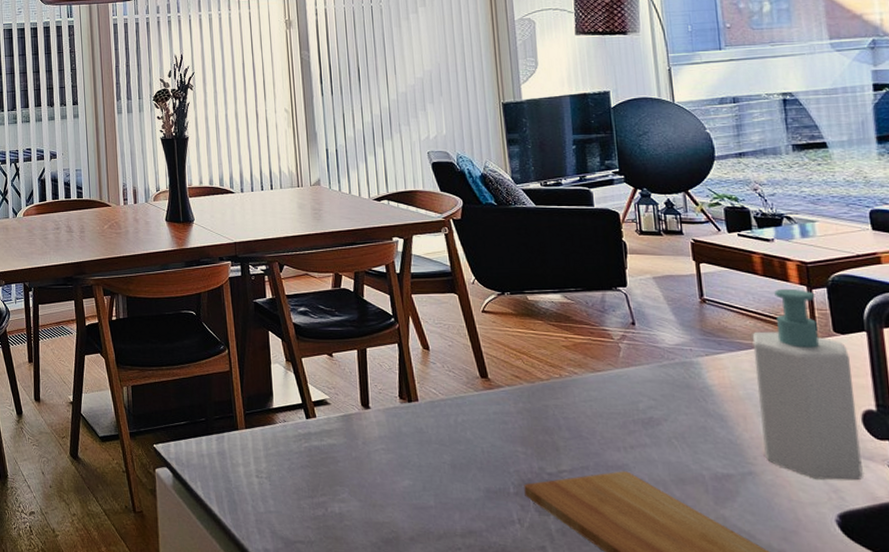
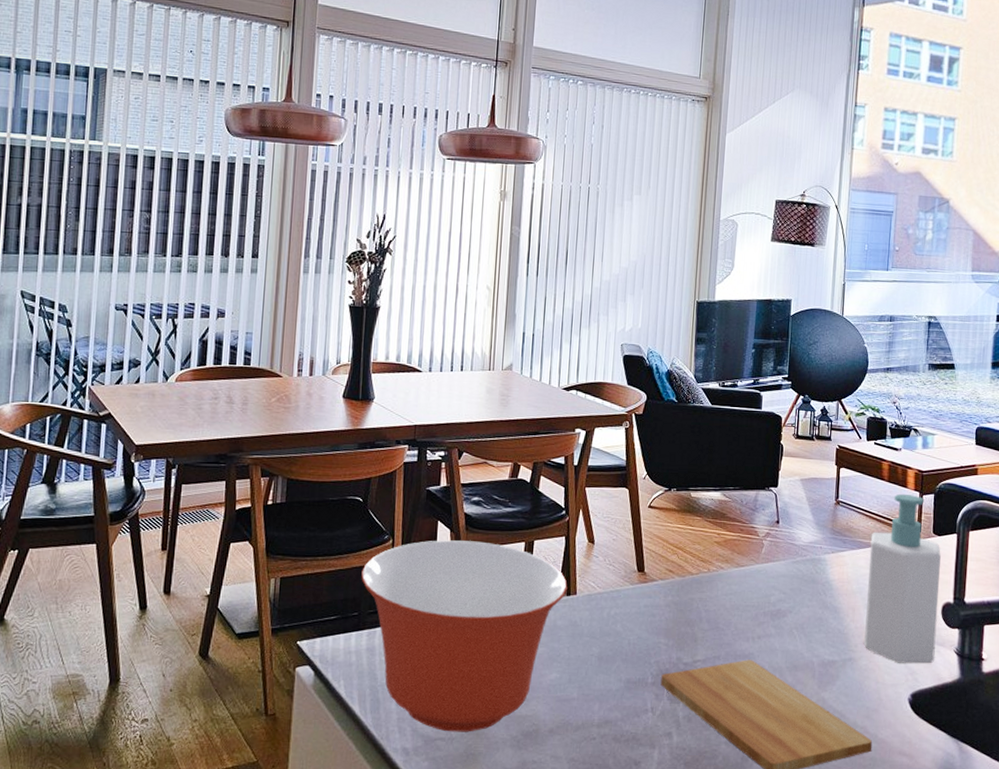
mixing bowl: none [203,349,408,537] -> present [361,540,568,732]

